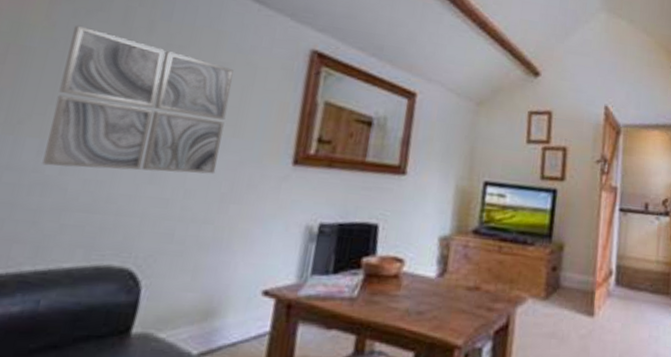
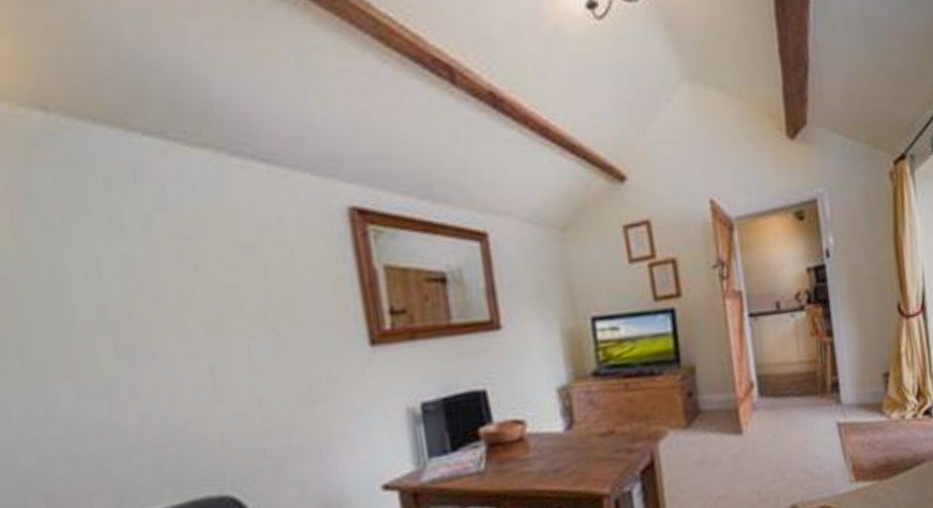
wall art: present [42,25,234,175] -> none [53,237,286,409]

